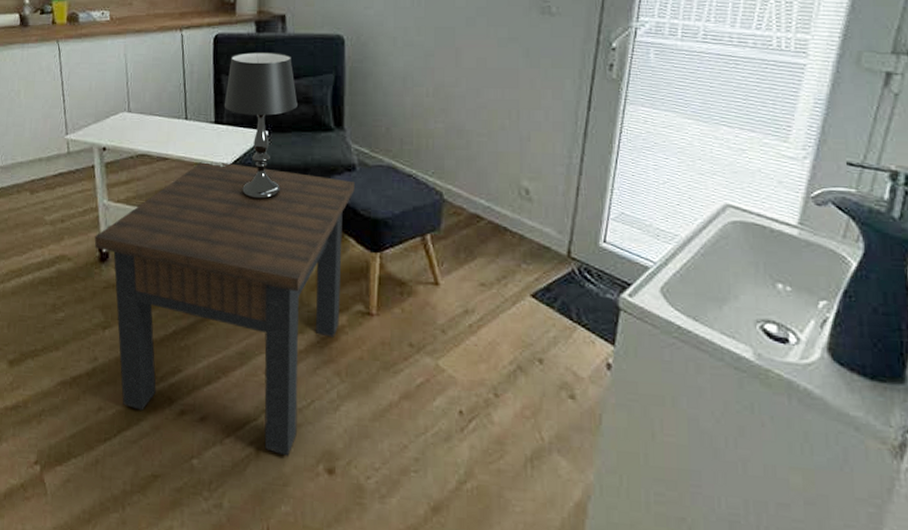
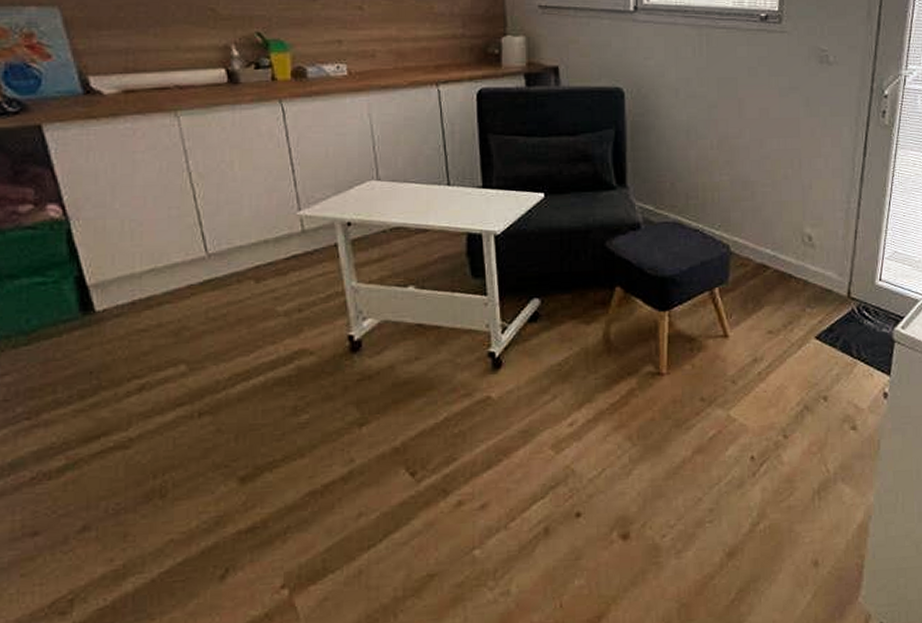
side table: present [94,161,355,456] -> none [342,229,640,530]
table lamp: present [224,51,298,201] -> none [492,107,576,269]

